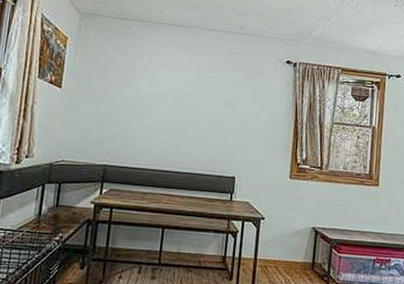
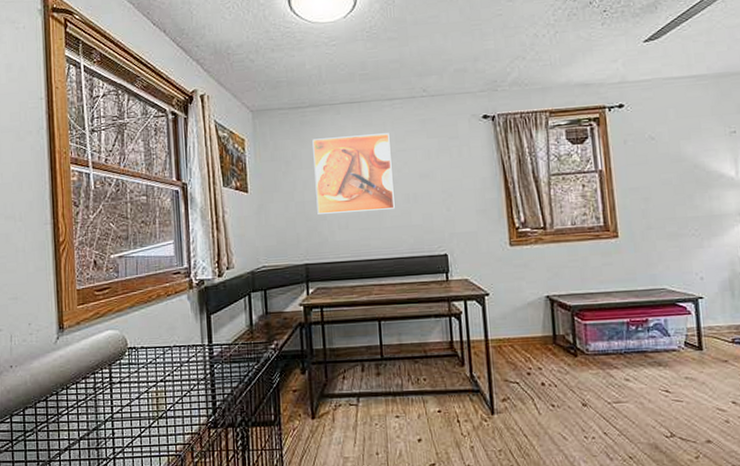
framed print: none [124,51,203,128] -> present [312,133,395,214]

